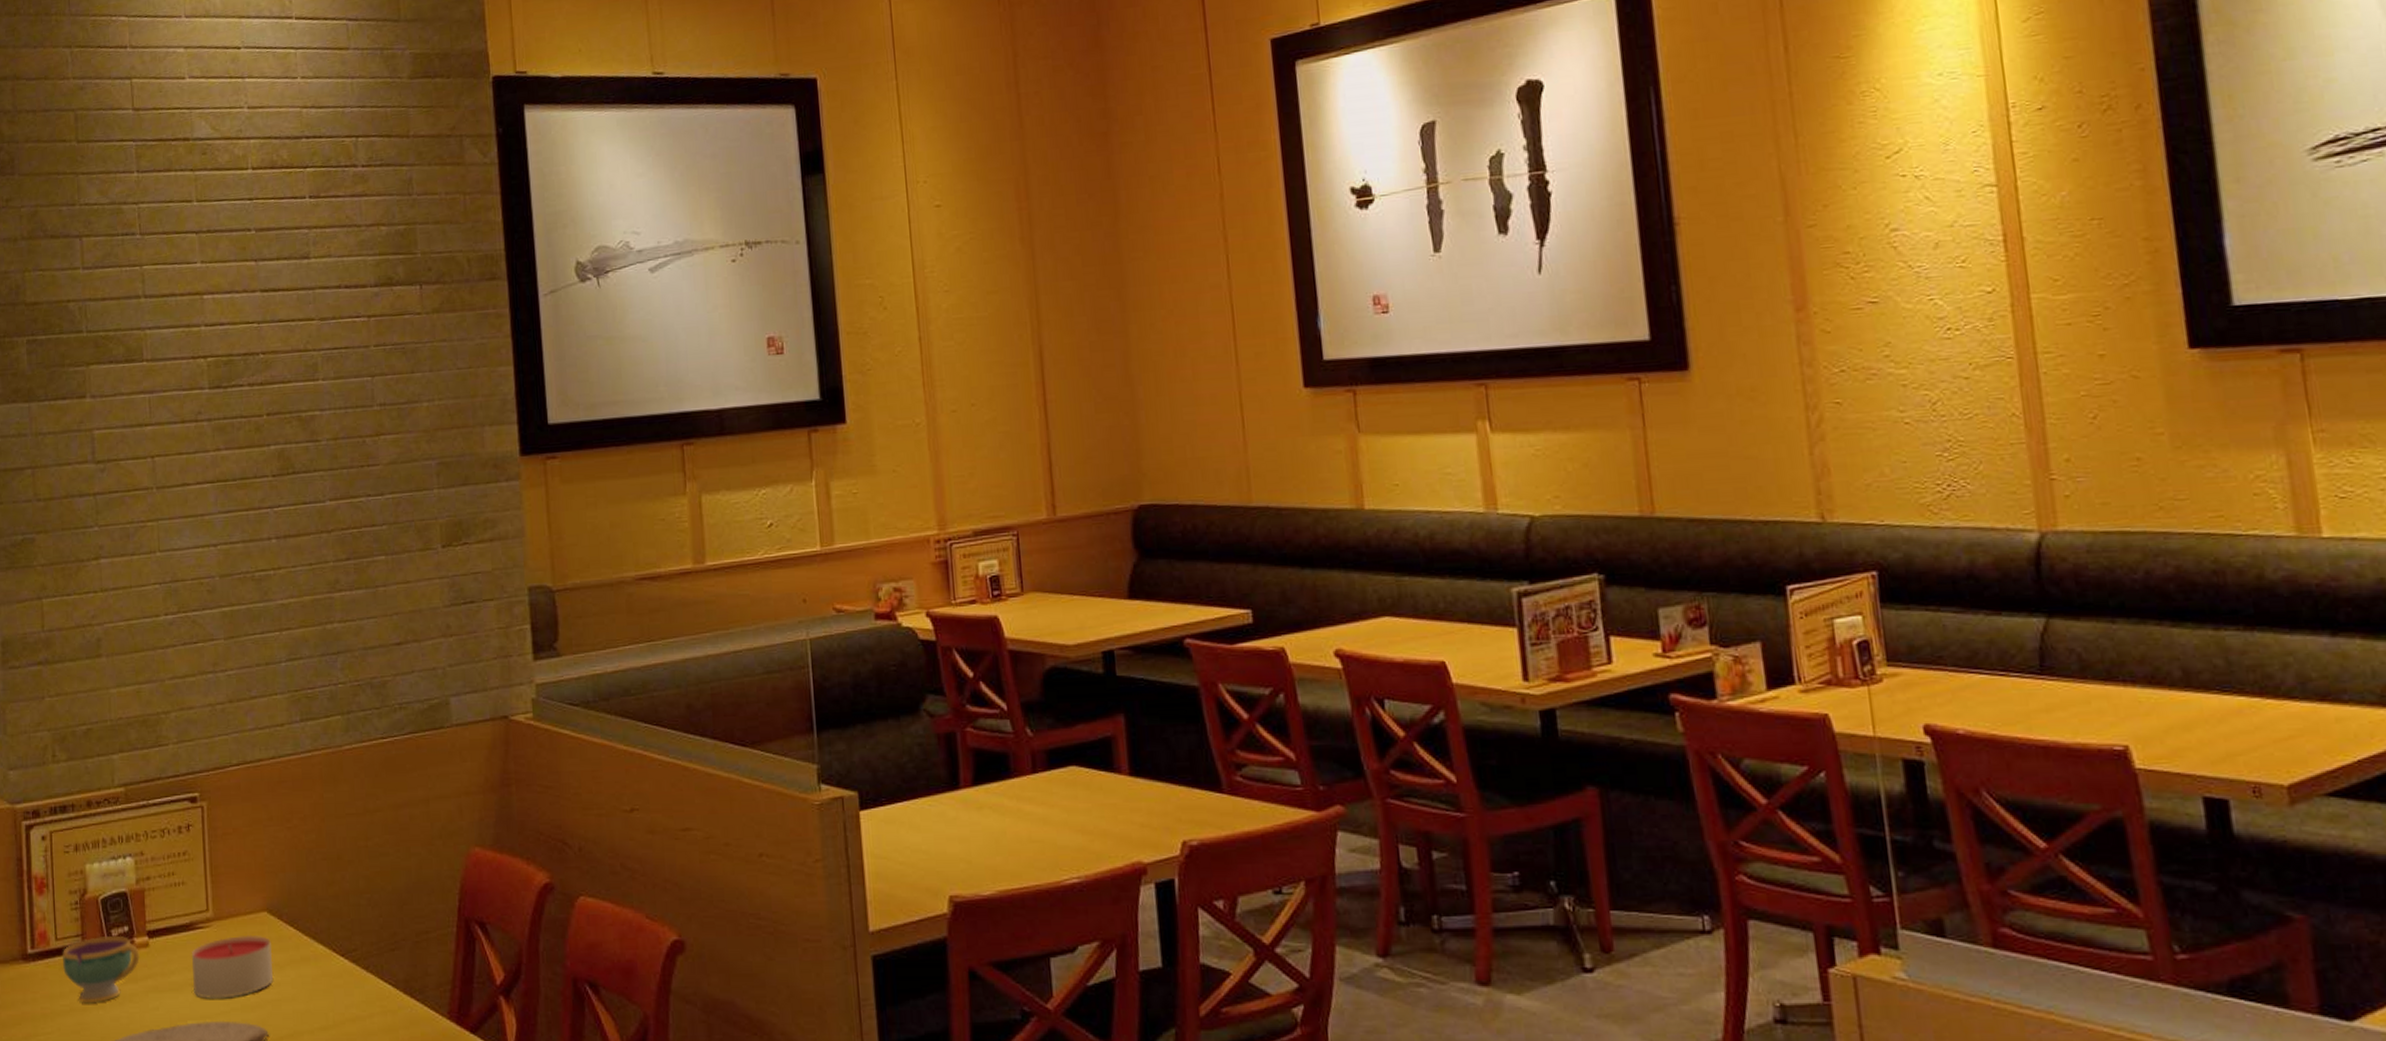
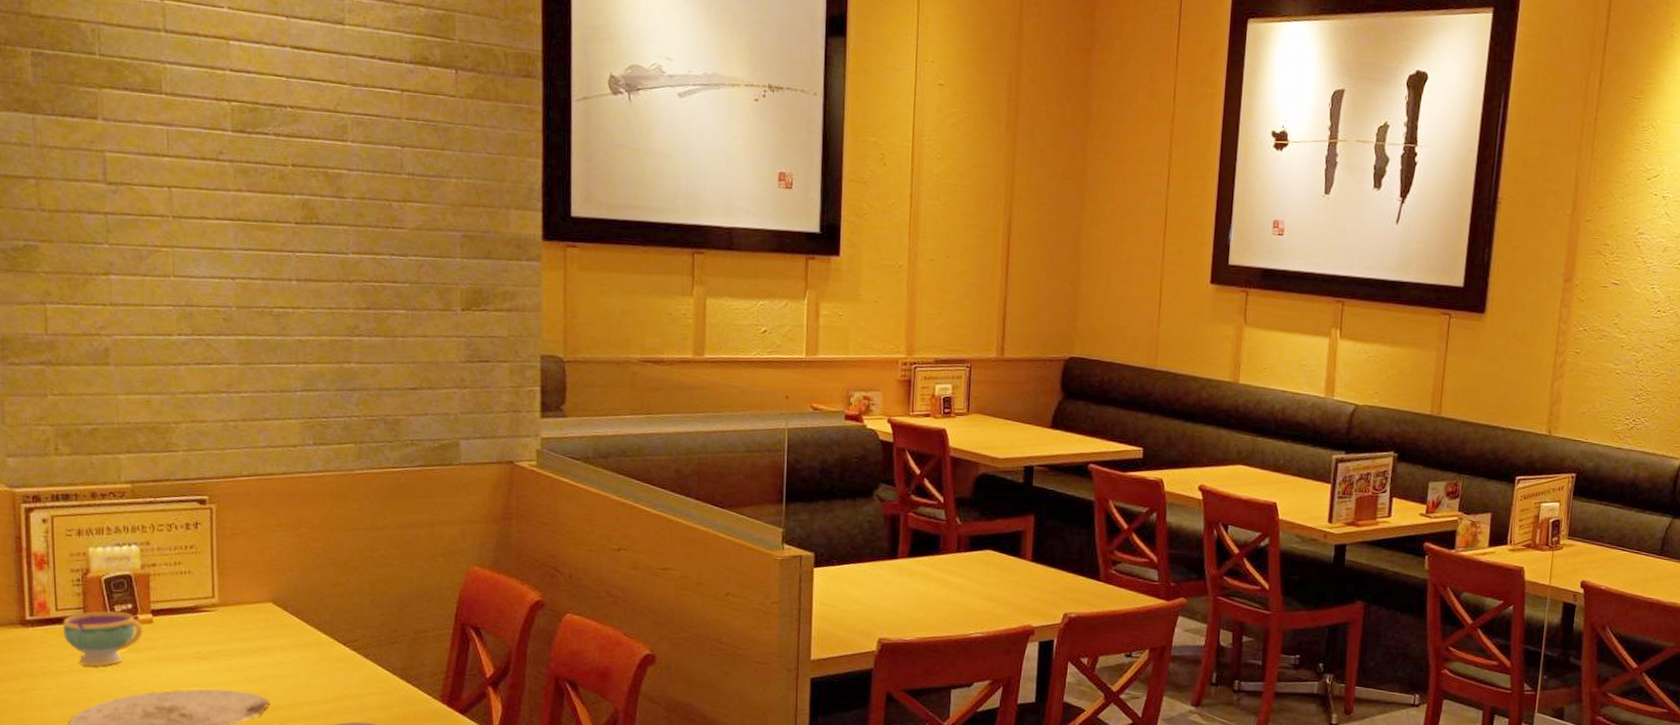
candle: present [191,934,273,999] -> none [195,620,277,671]

